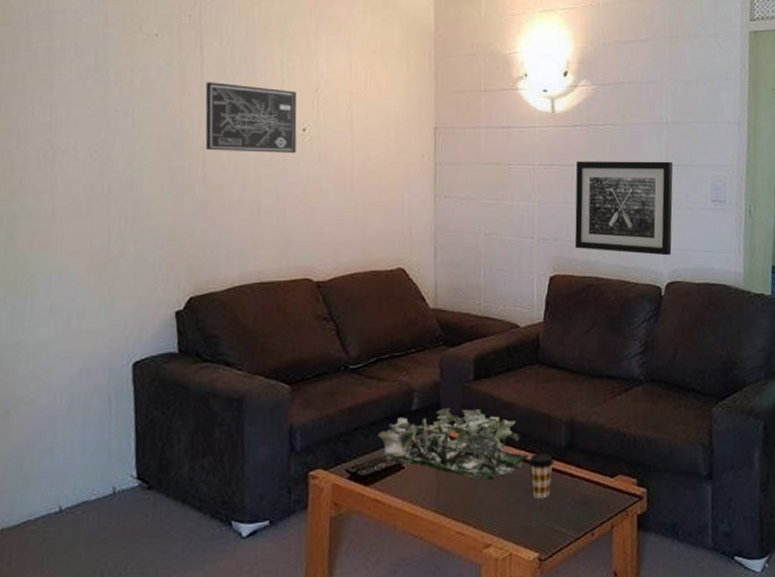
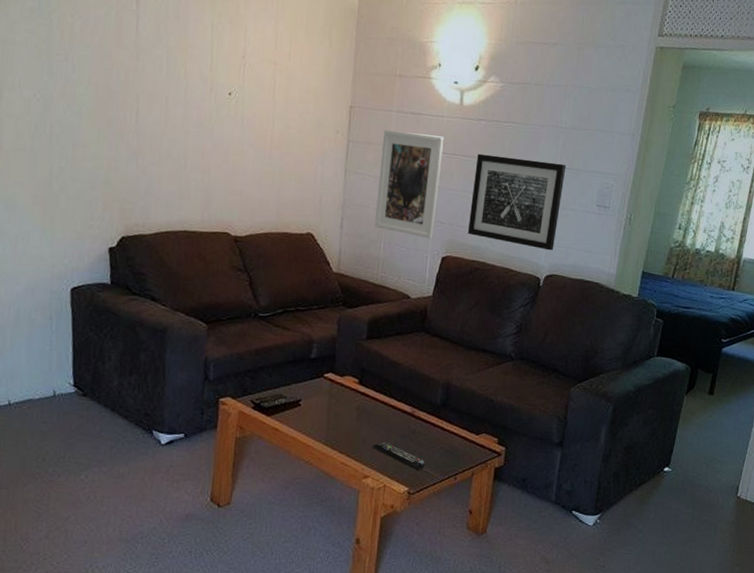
wall art: present [205,82,297,153] -> none [139,36,225,115]
plant: present [377,408,529,481] -> none [279,359,408,425]
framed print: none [472,147,539,259] -> present [374,129,445,239]
remote control: none [491,500,556,530] -> present [372,442,426,470]
coffee cup: present [529,453,554,499] -> none [407,407,429,445]

